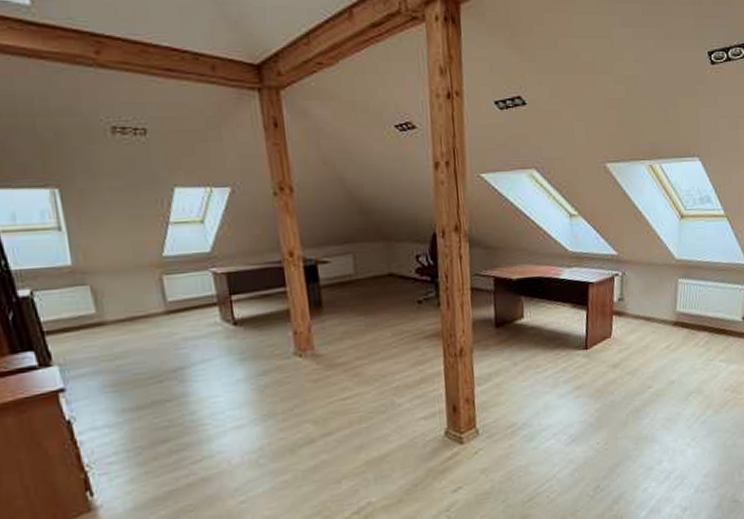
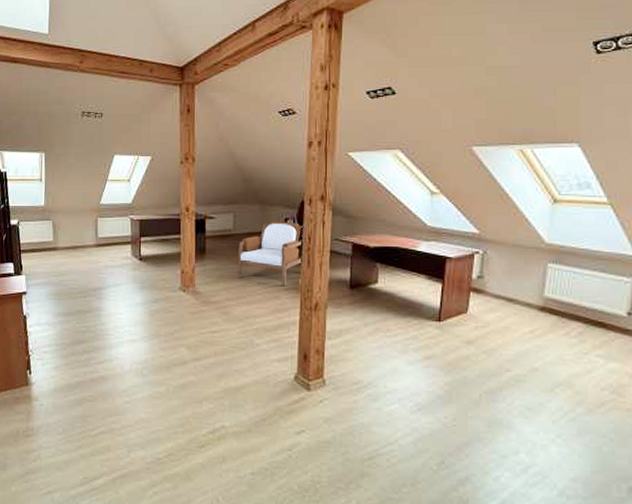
armchair: none [363,259,442,335] -> present [237,221,305,287]

